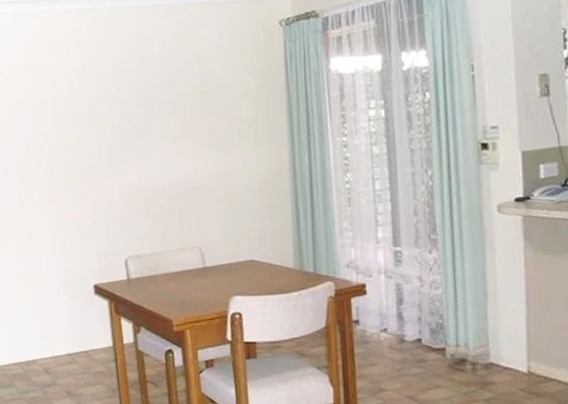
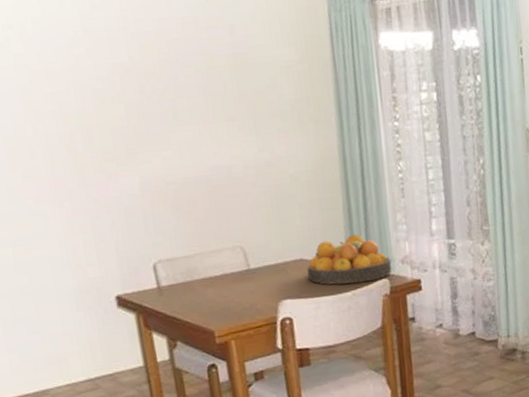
fruit bowl: none [257,239,337,285] -> present [307,234,392,285]

